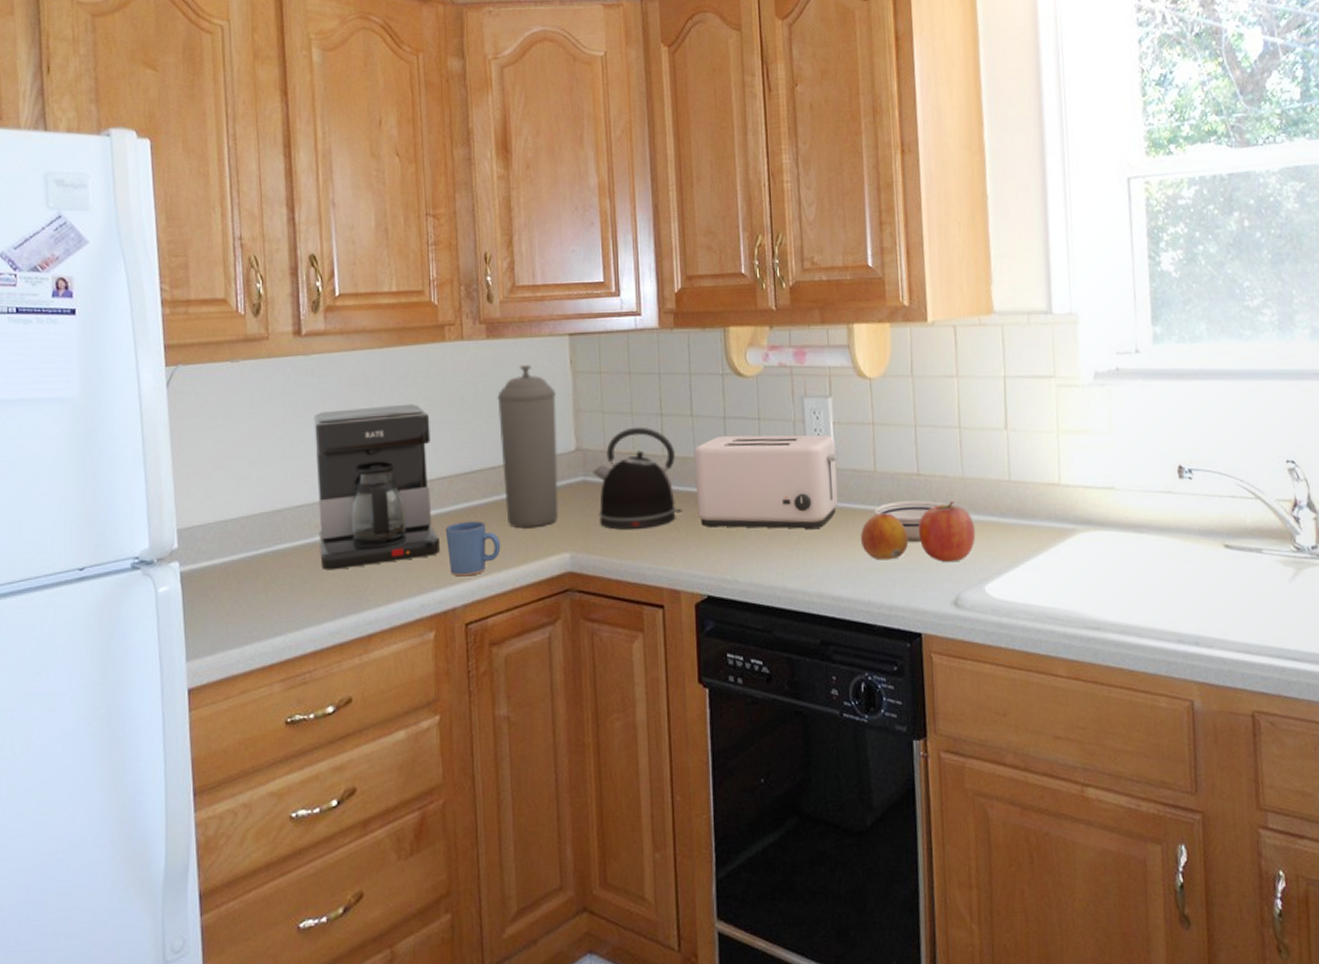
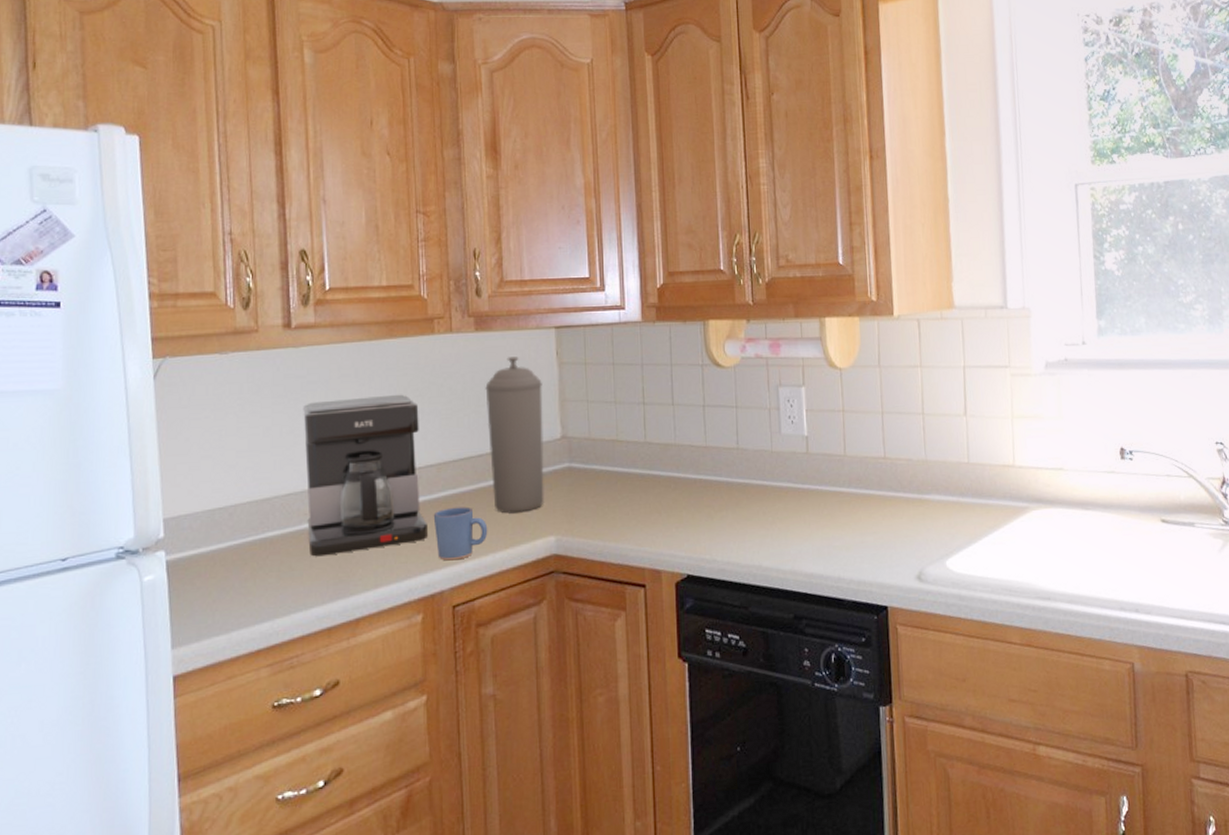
kettle: present [591,427,683,529] -> none [576,415,664,513]
toaster: present [694,434,840,530] -> none [675,421,812,511]
fruit: present [860,513,909,561] -> none [831,494,876,539]
bowl: present [875,500,948,543] -> none [844,482,912,522]
fruit: present [918,501,976,562] -> none [884,483,938,539]

